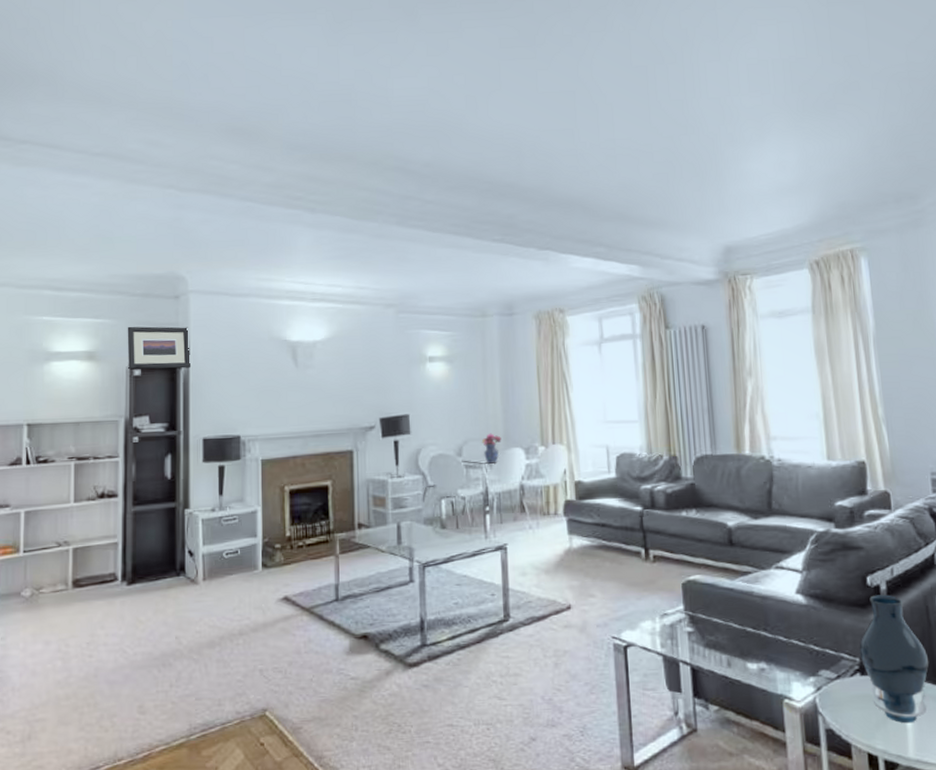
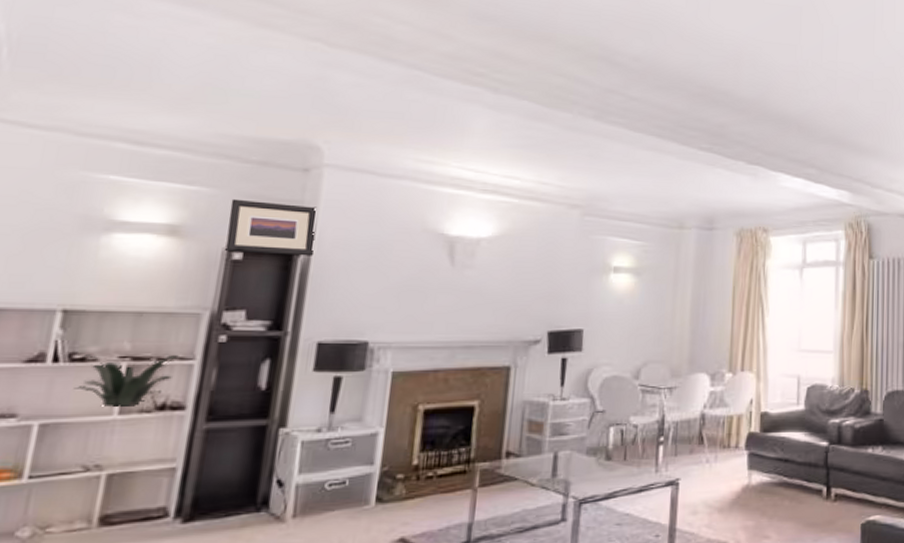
plant: none [42,455,108,498] -> present [73,355,179,408]
flower arrangement: present [481,433,502,464] -> none [663,355,686,389]

